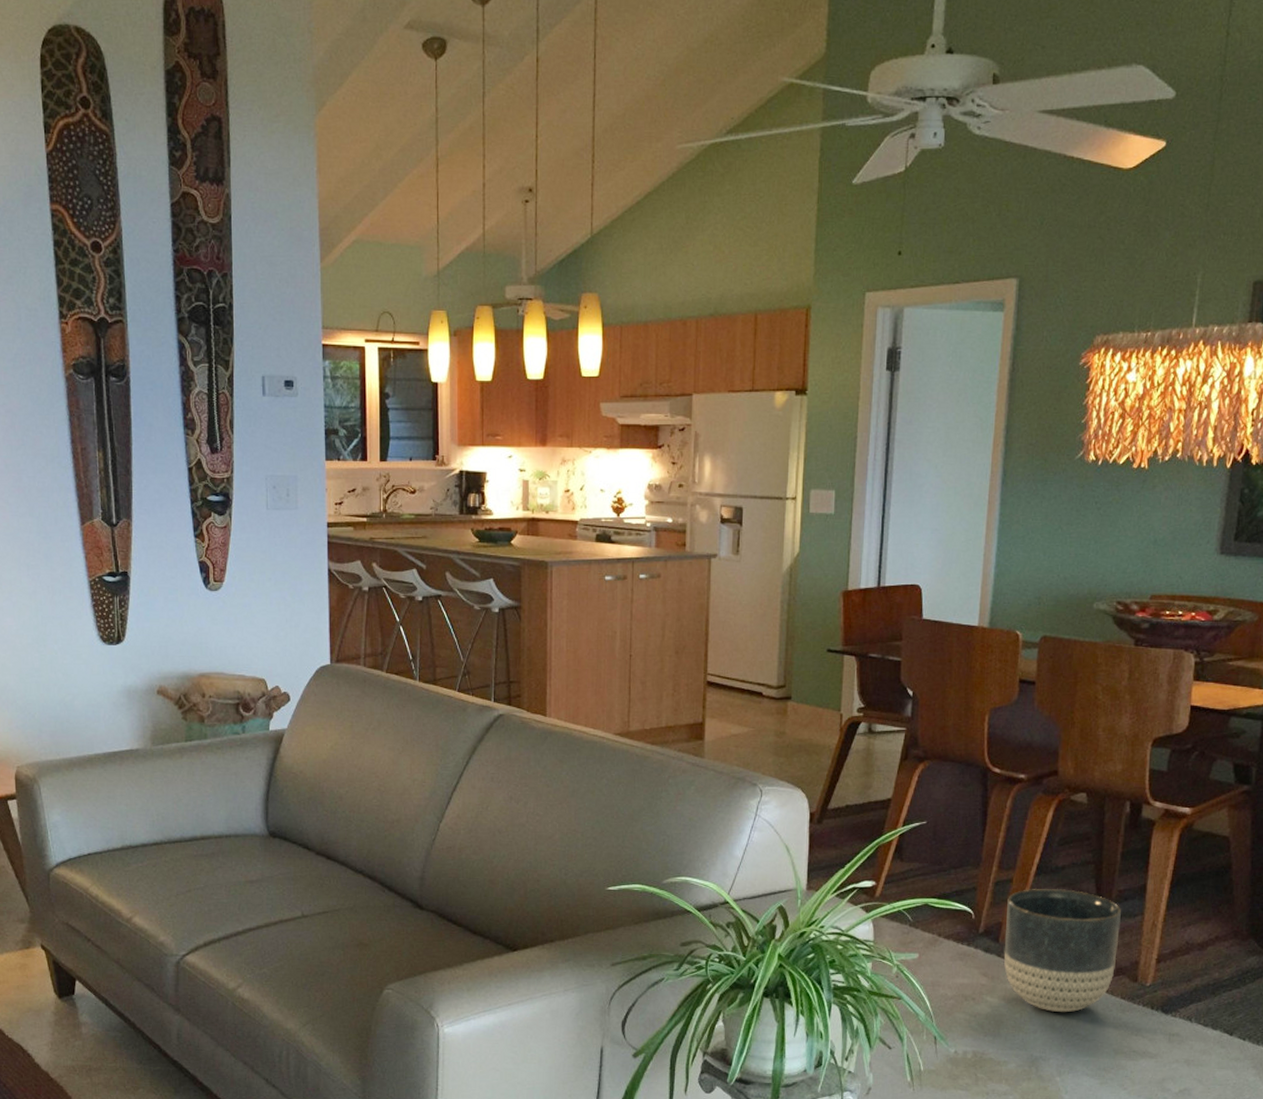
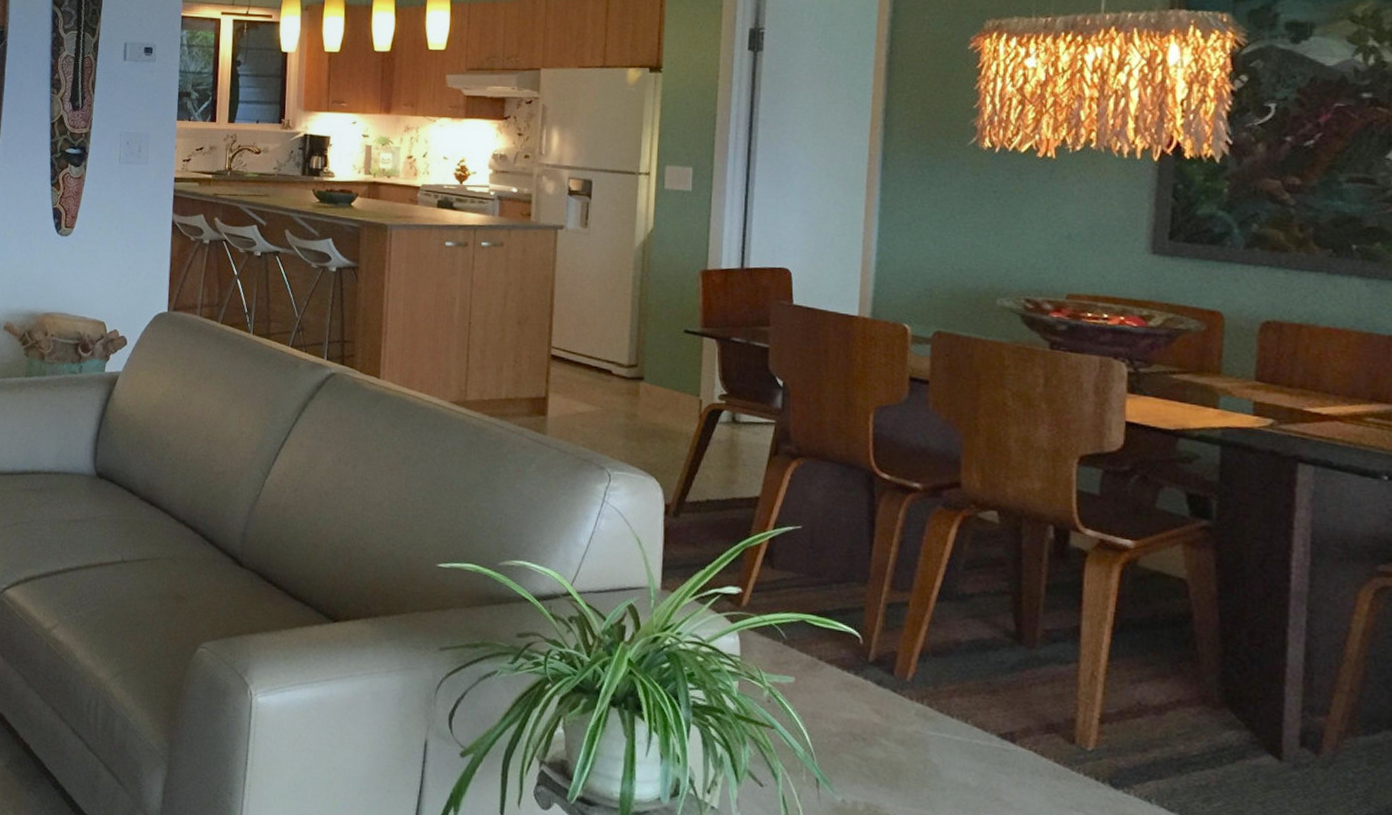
planter: present [1003,888,1121,1013] -> none [900,616,1049,771]

